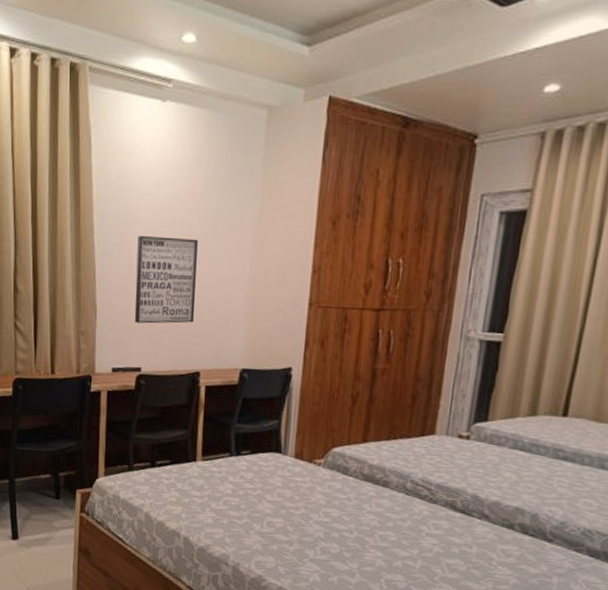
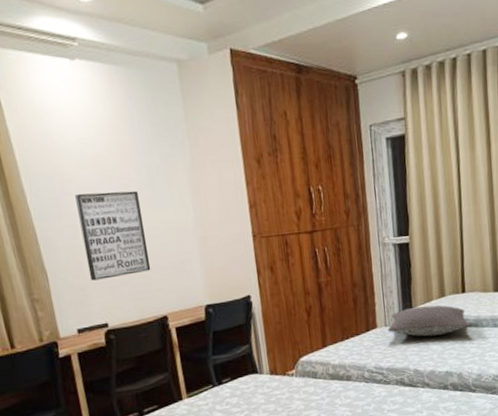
pillow: none [448,420,567,463] -> present [387,305,472,337]

